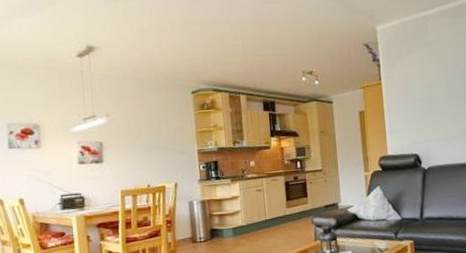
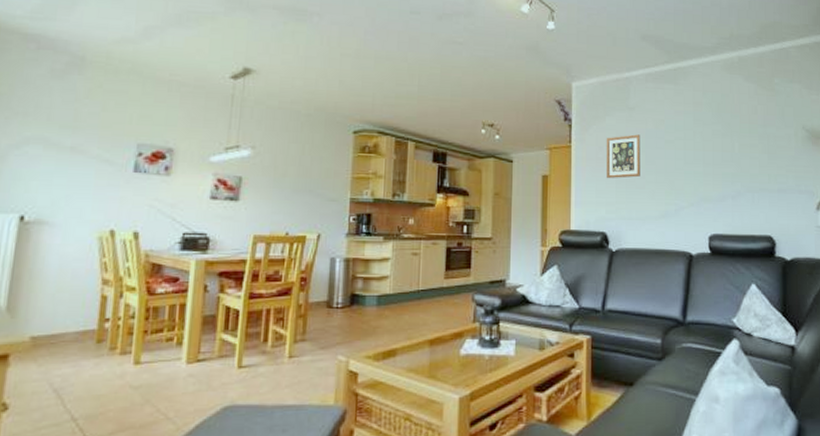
picture frame: none [411,66,443,107] -> present [606,134,640,178]

